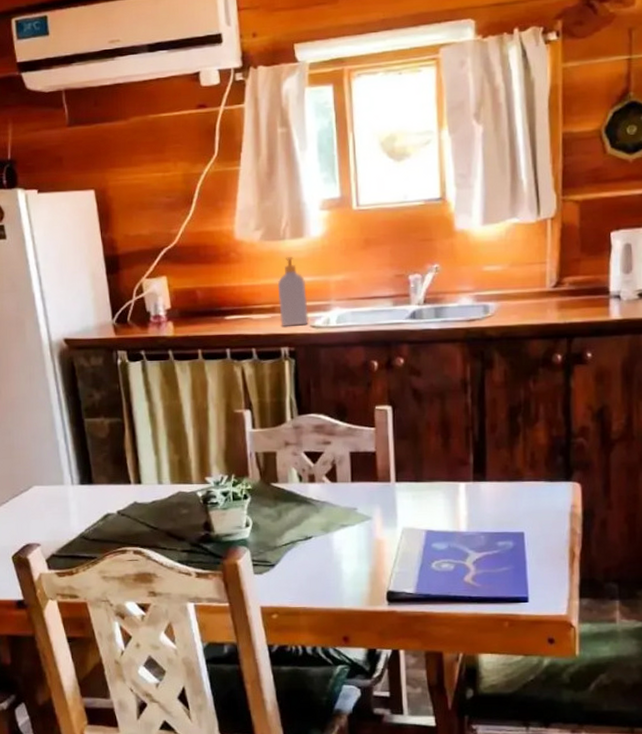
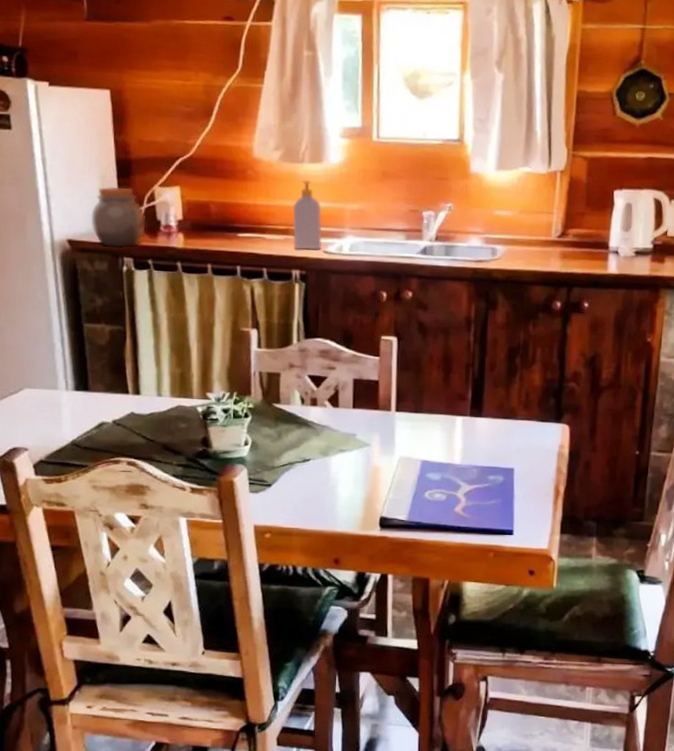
jar: none [84,282,136,343] -> present [90,186,145,249]

